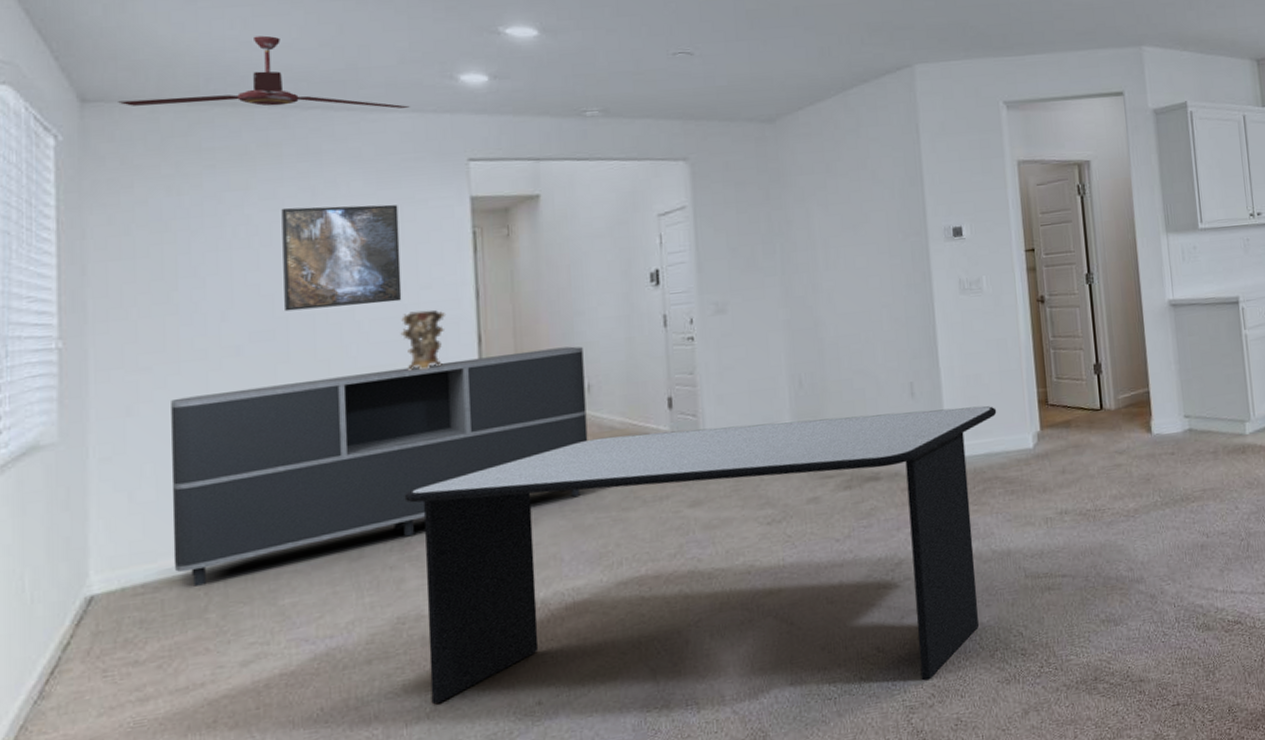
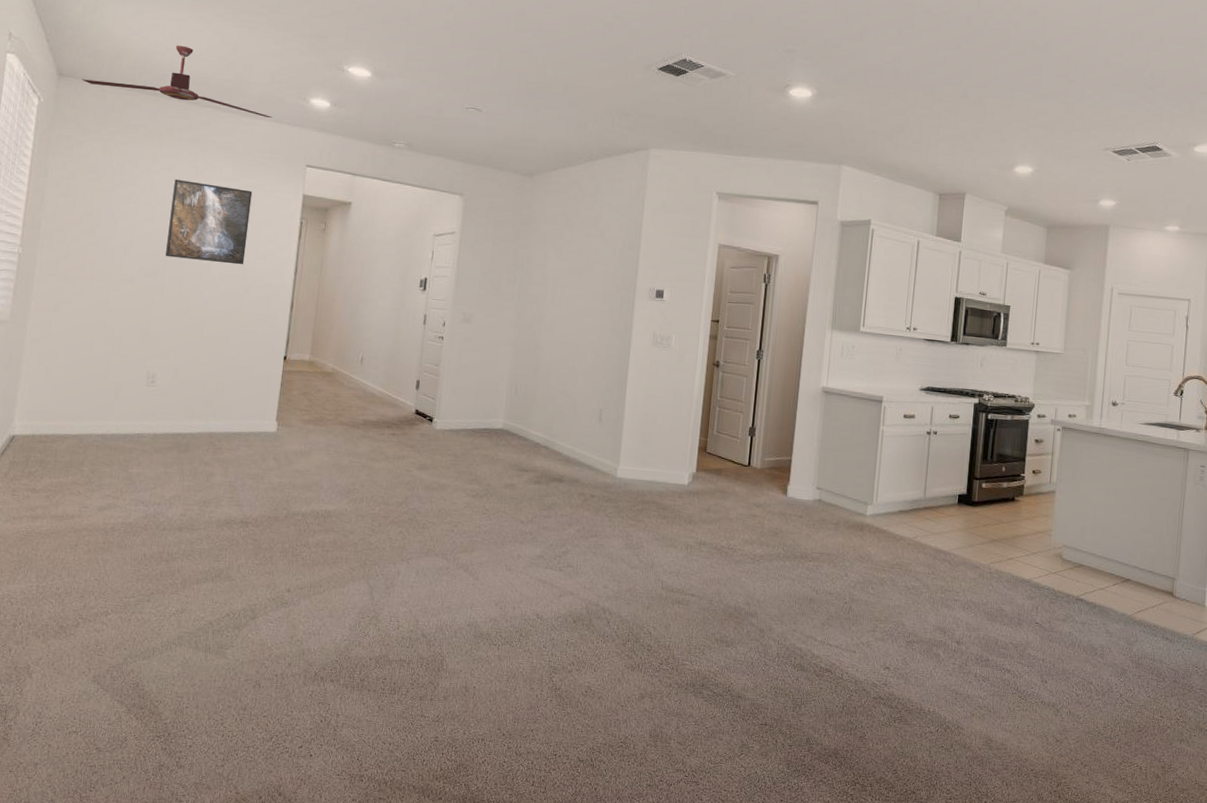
sideboard: present [171,346,588,587] -> none [67,305,363,446]
decorative vase: present [400,309,447,371] -> none [239,275,272,321]
dining table: present [404,405,997,705] -> none [216,399,664,651]

